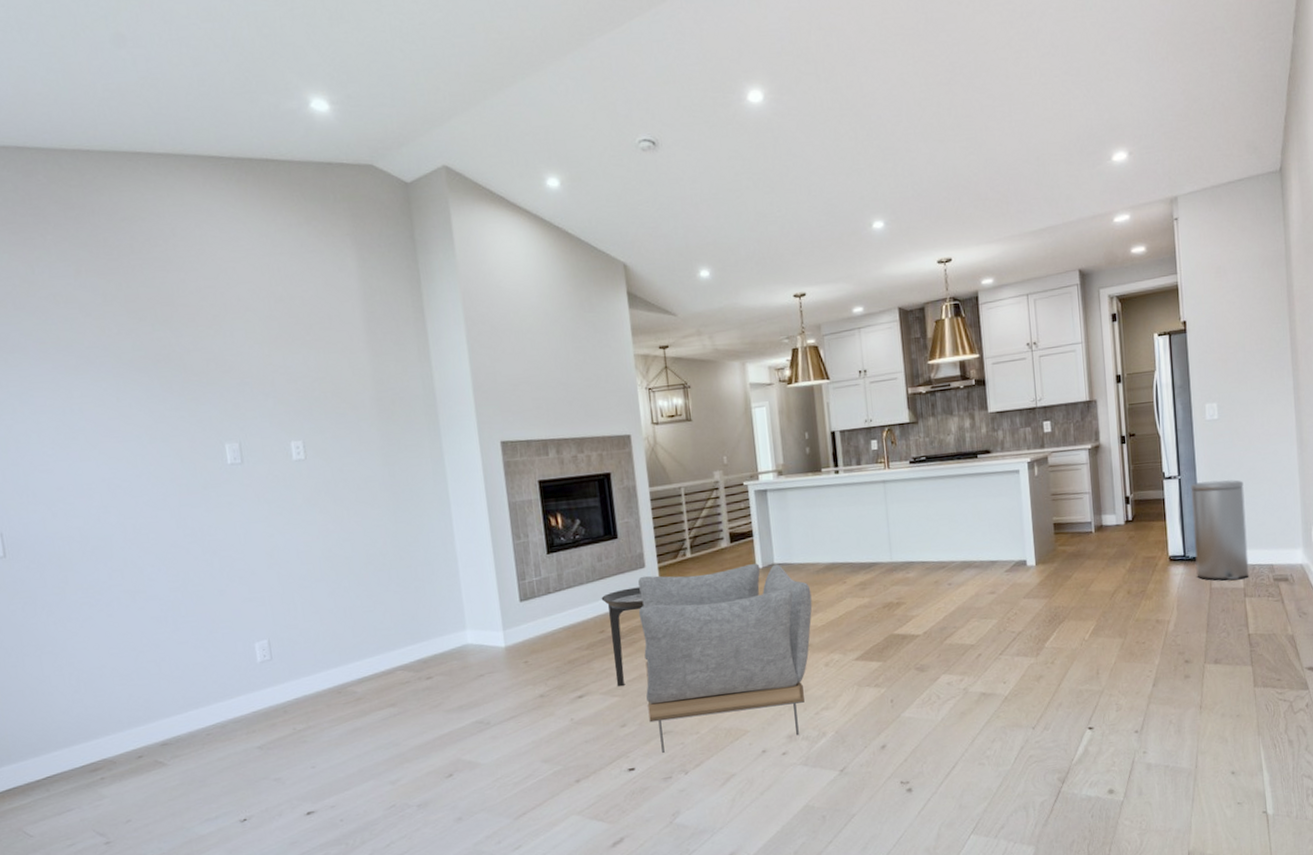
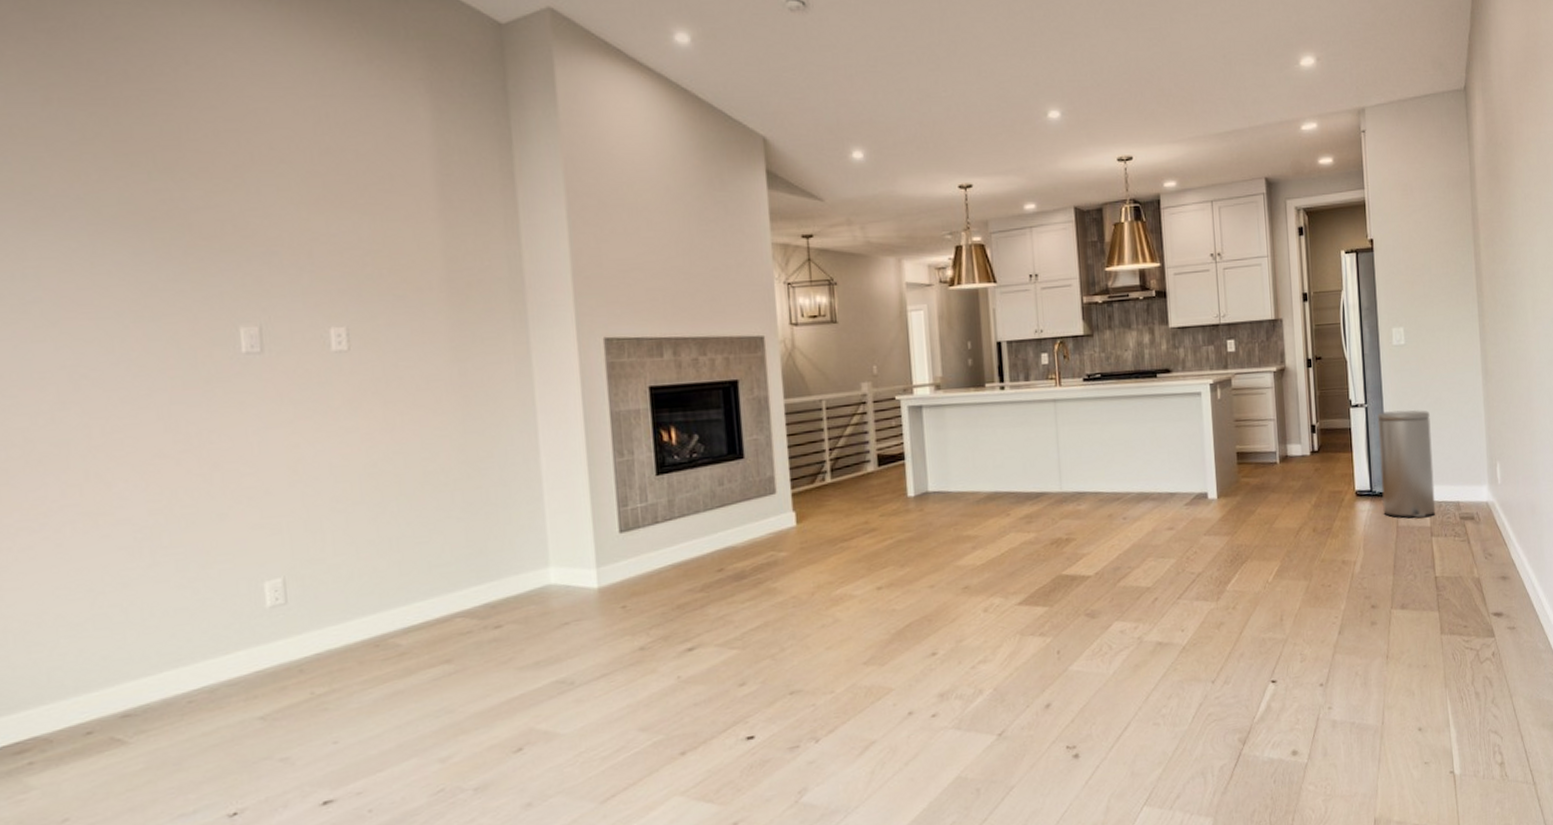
side table: present [601,587,644,686] -> none [721,516,773,636]
armchair: present [638,563,813,753] -> none [766,491,971,717]

